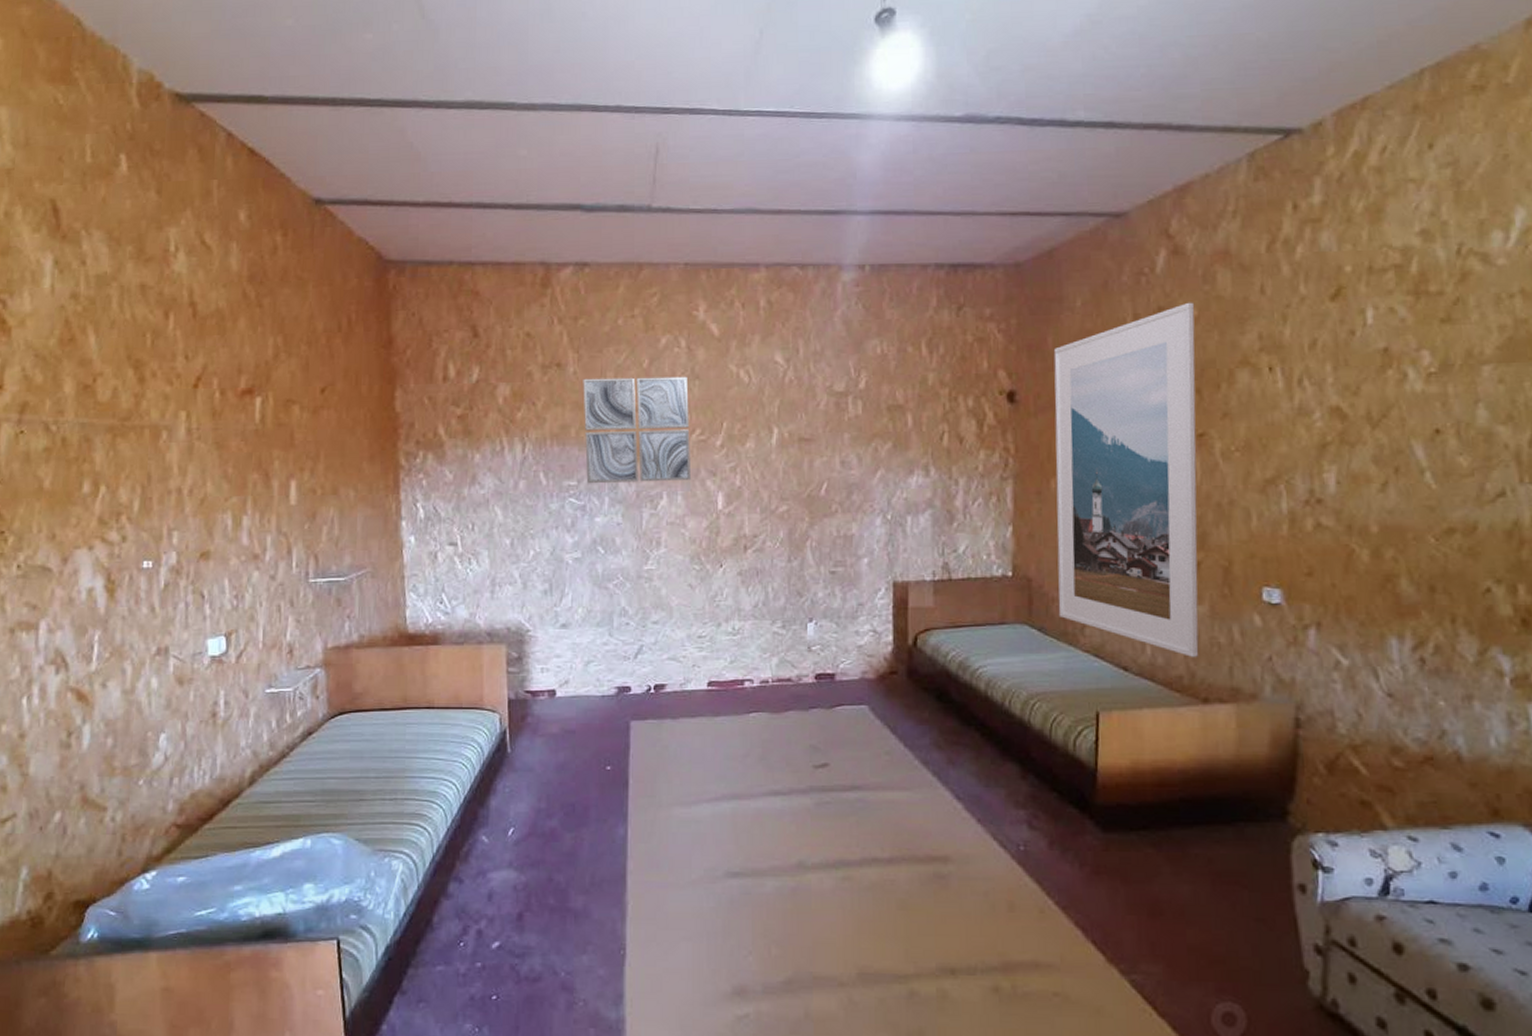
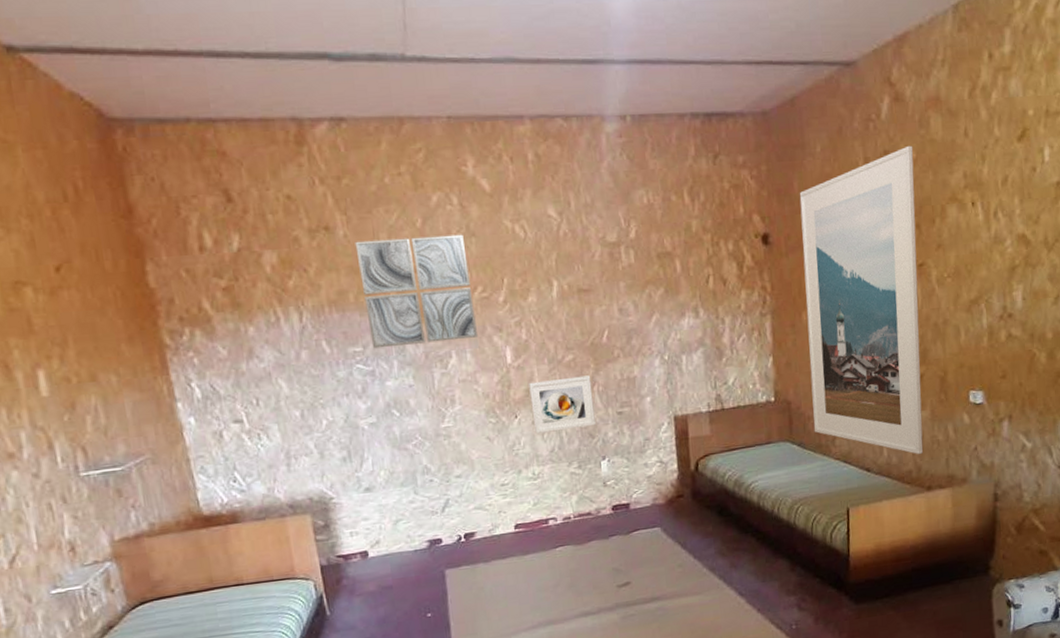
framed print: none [738,529,805,586] -> present [529,375,596,434]

